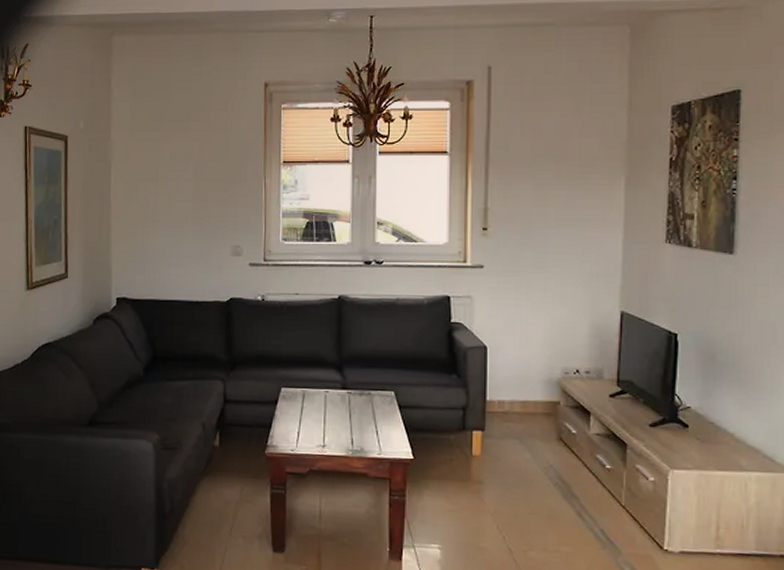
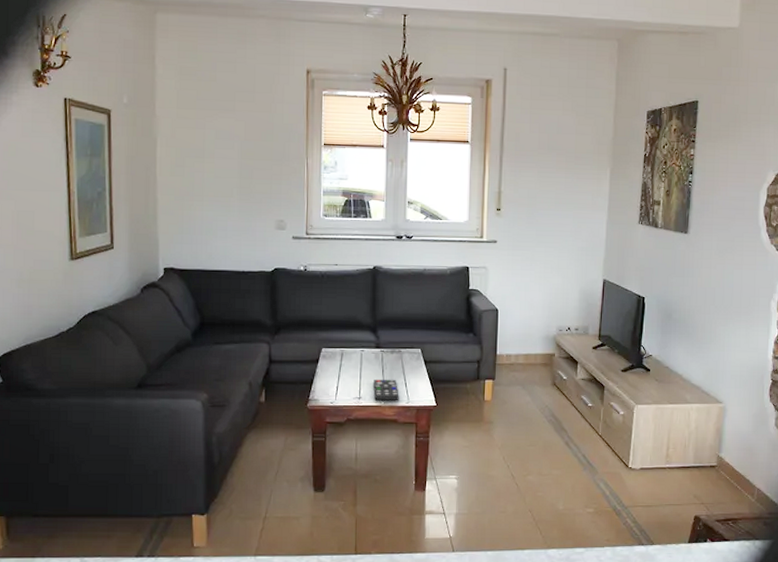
remote control: none [340,425,370,451] -> present [373,379,399,400]

